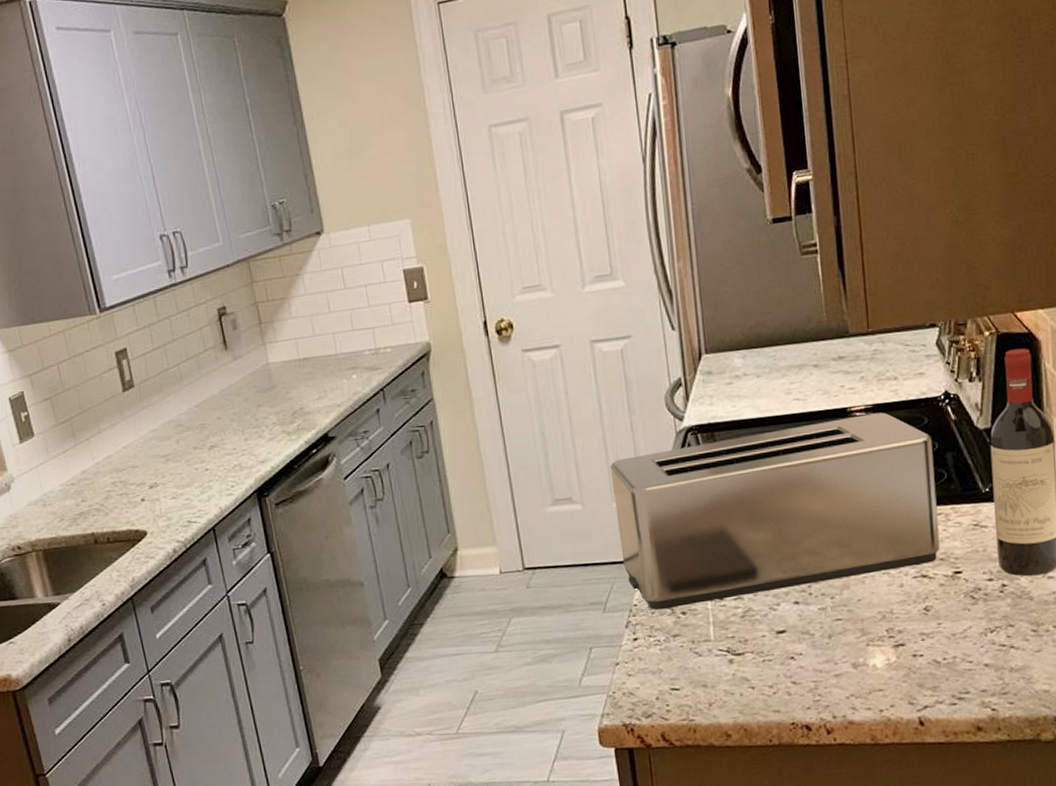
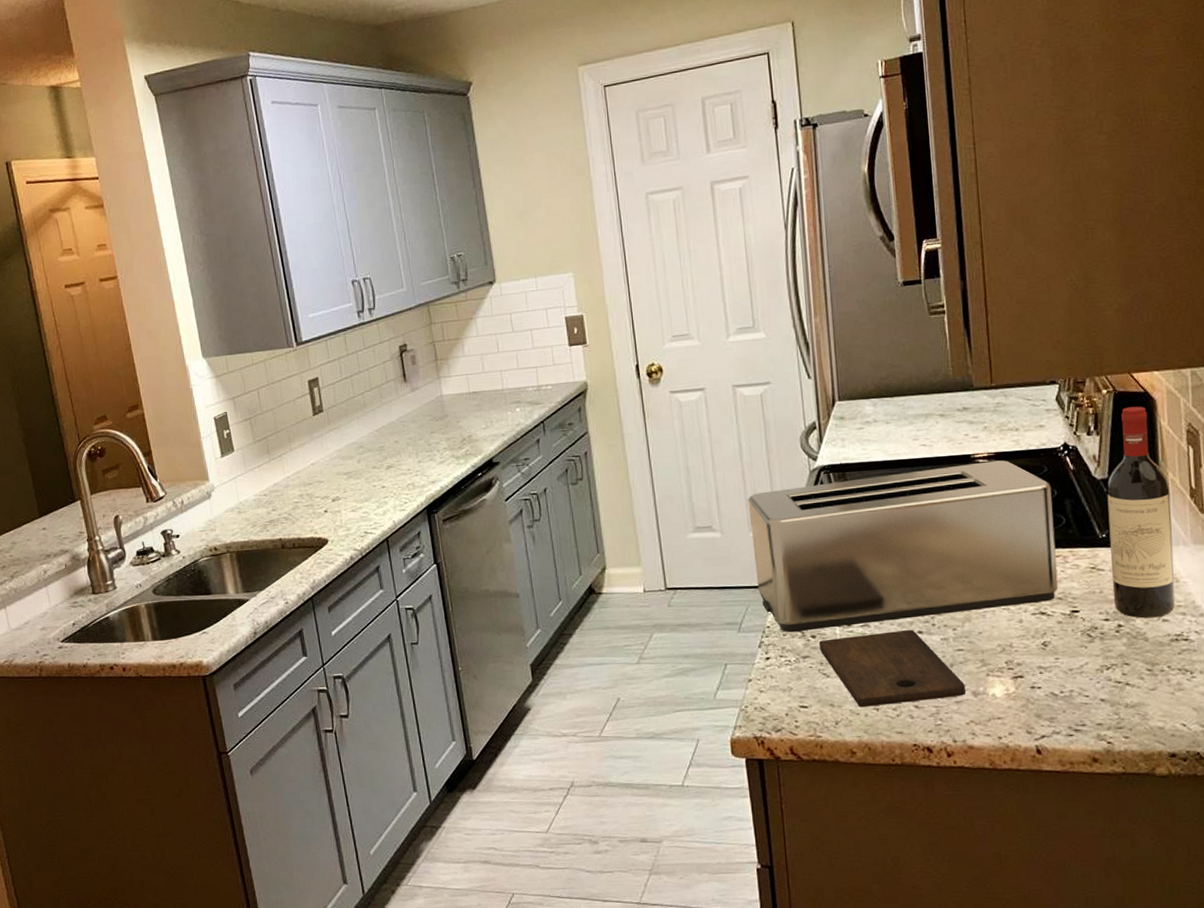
cutting board: none [689,600,845,687] -> present [818,629,966,708]

